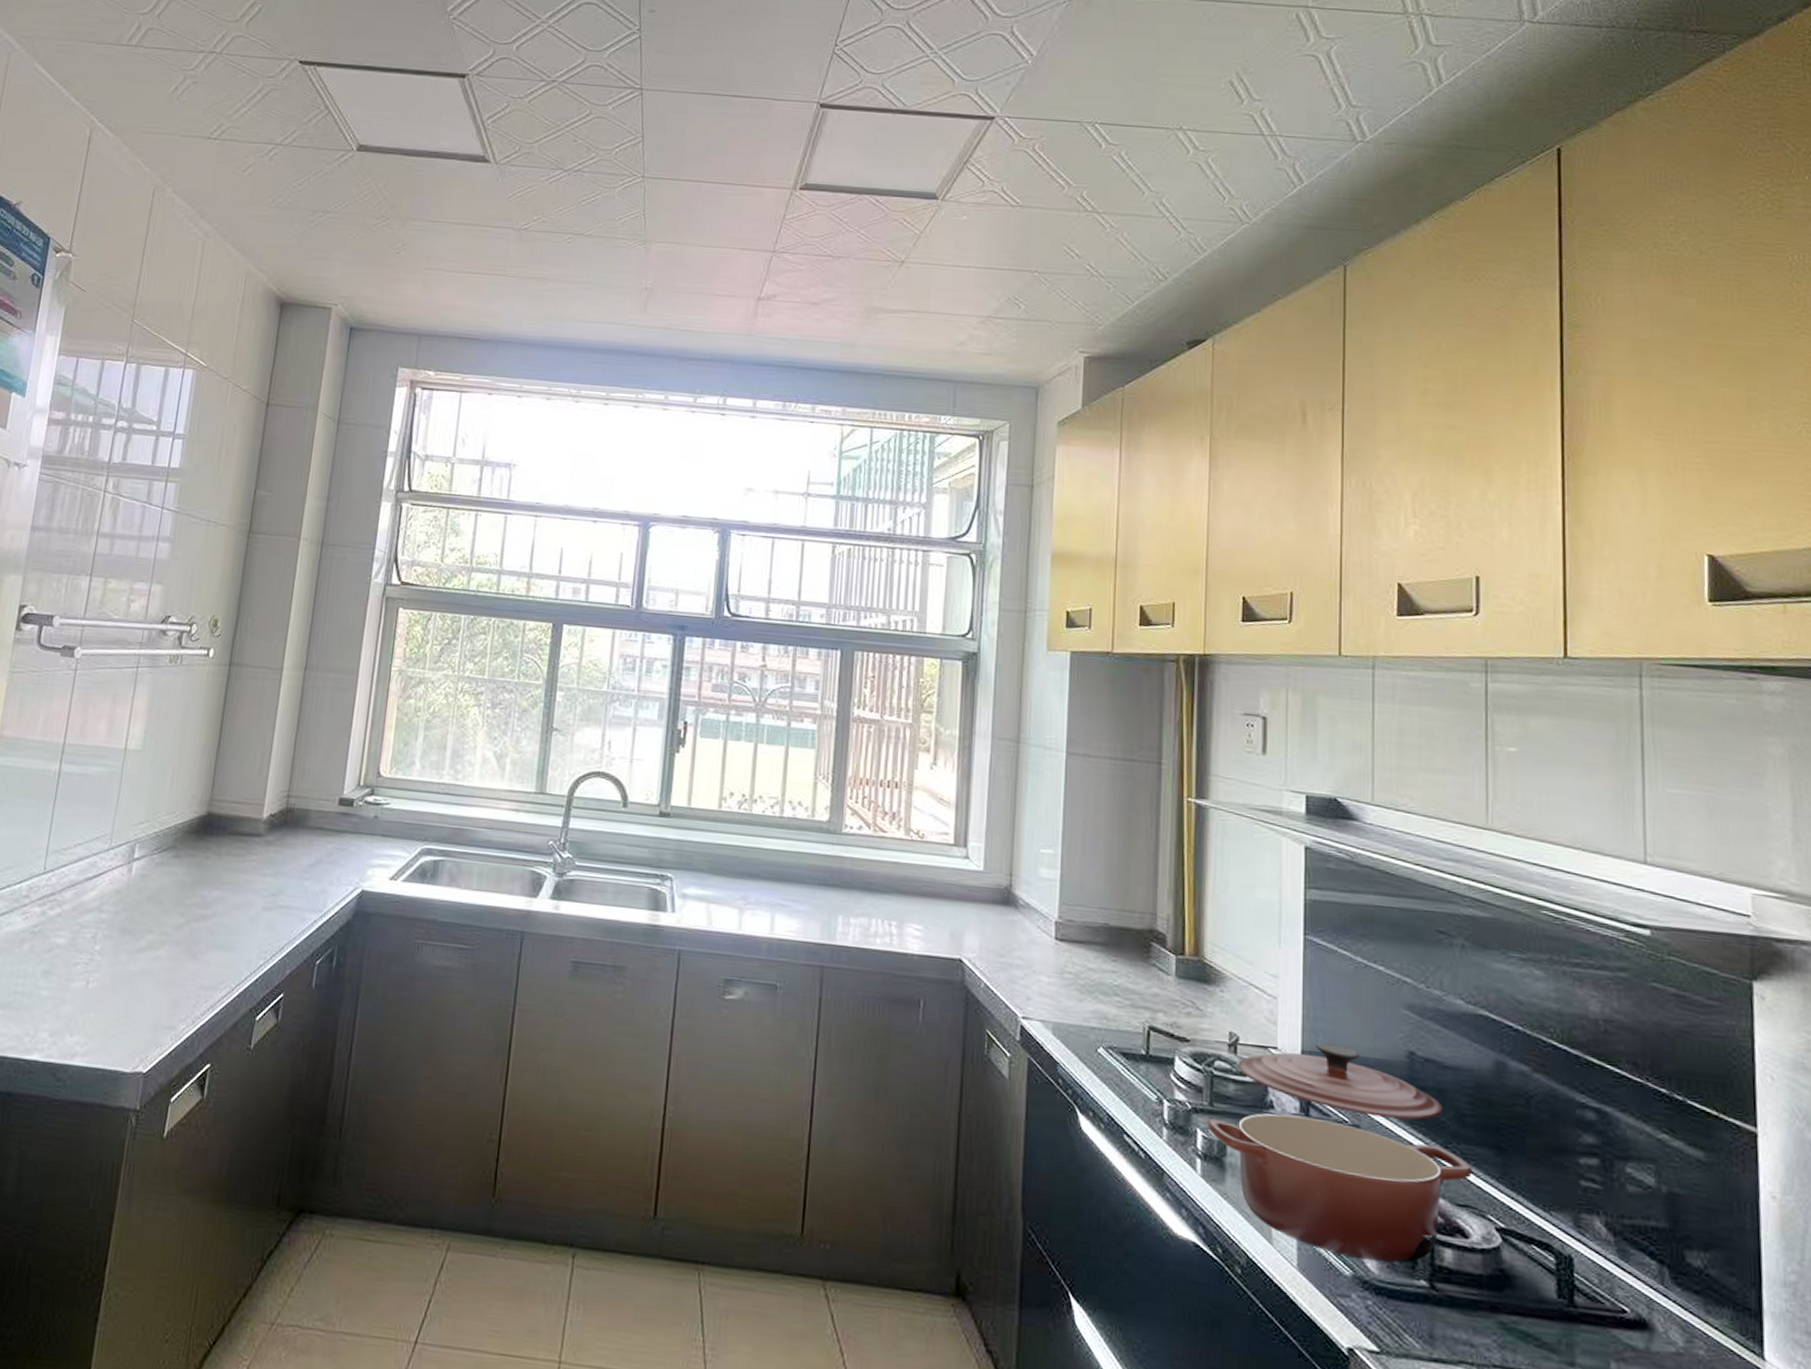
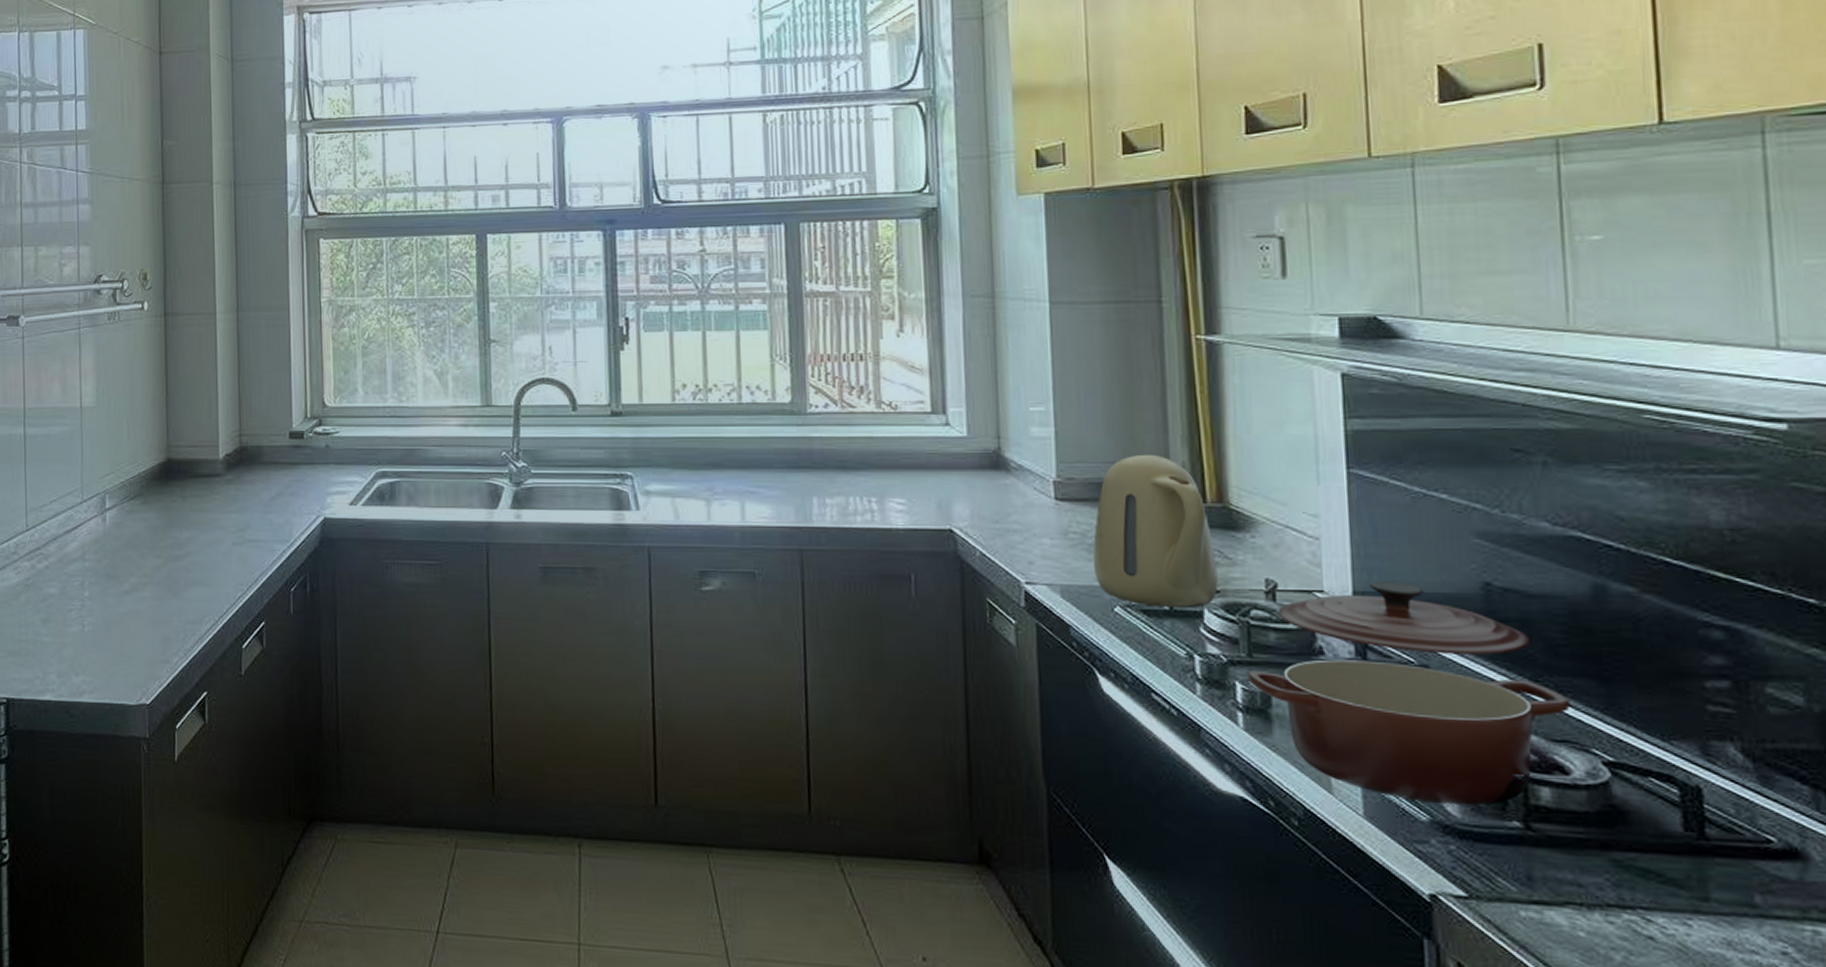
kettle: none [1083,903,1190,1055] -> present [1092,454,1218,609]

